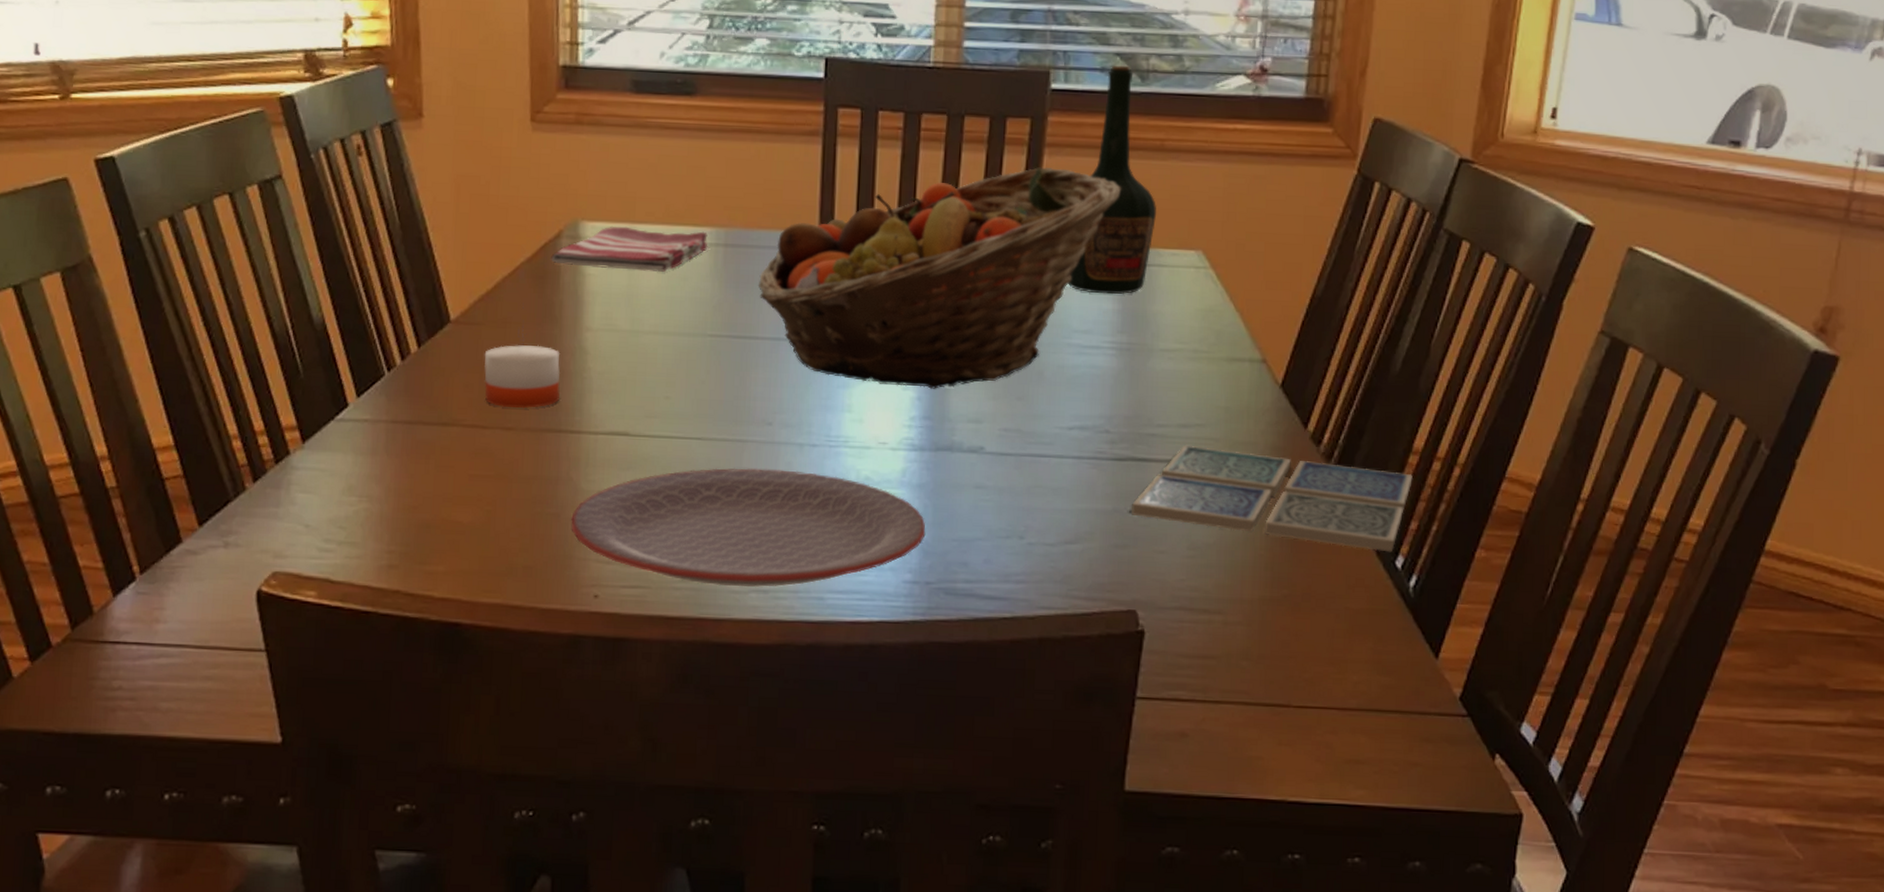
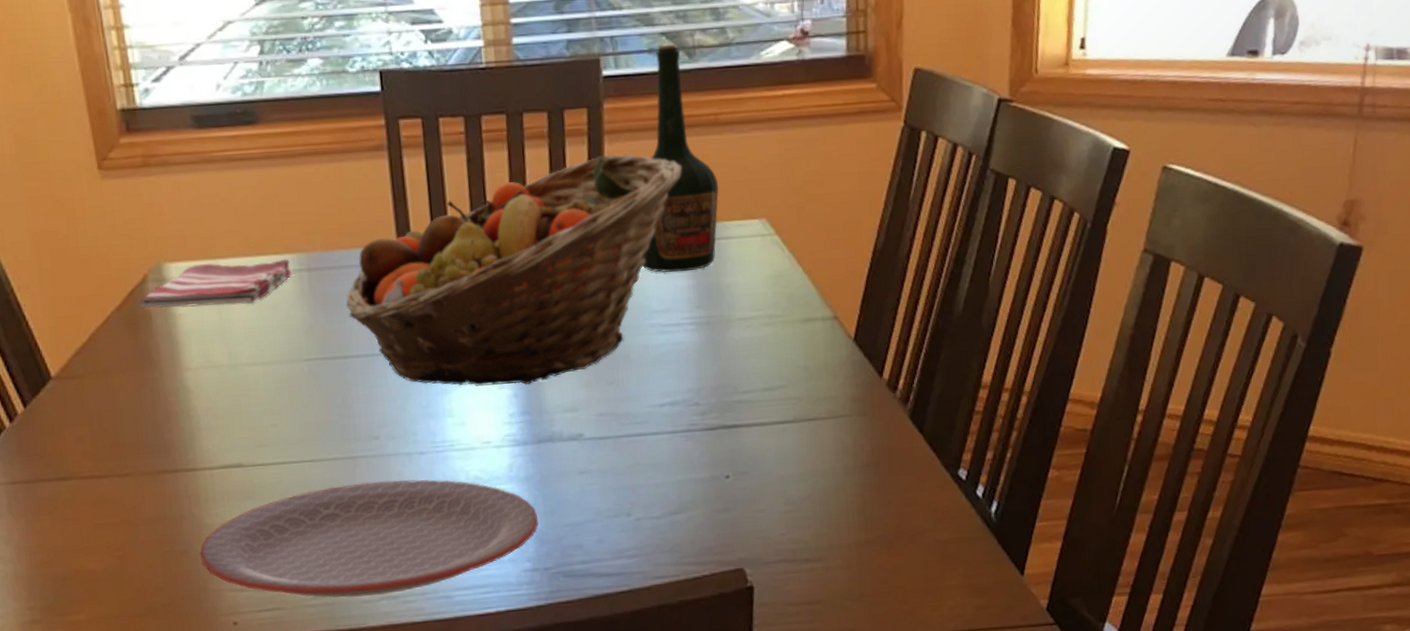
candle: present [484,333,561,409] -> none [90,381,170,456]
drink coaster: present [1132,445,1413,553] -> none [728,406,985,484]

